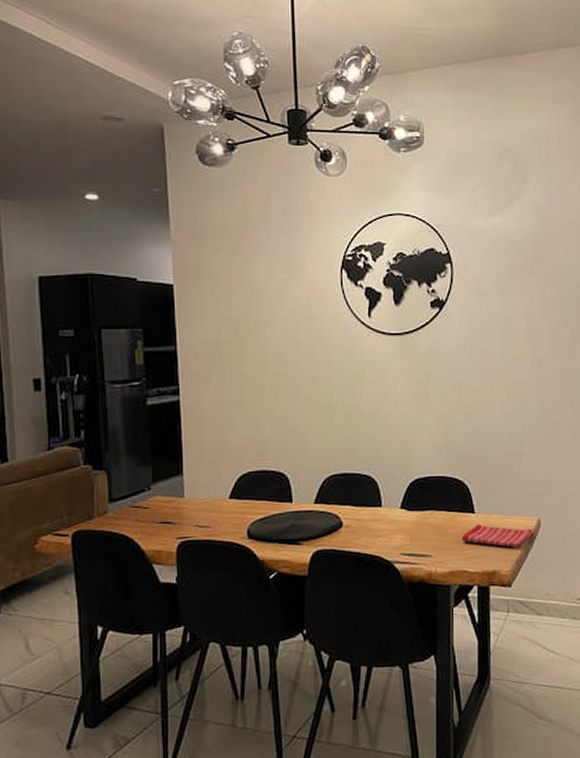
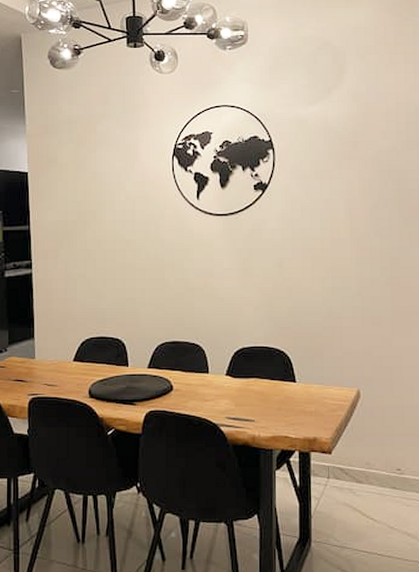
dish towel: present [461,524,534,548] -> none [283,393,354,416]

